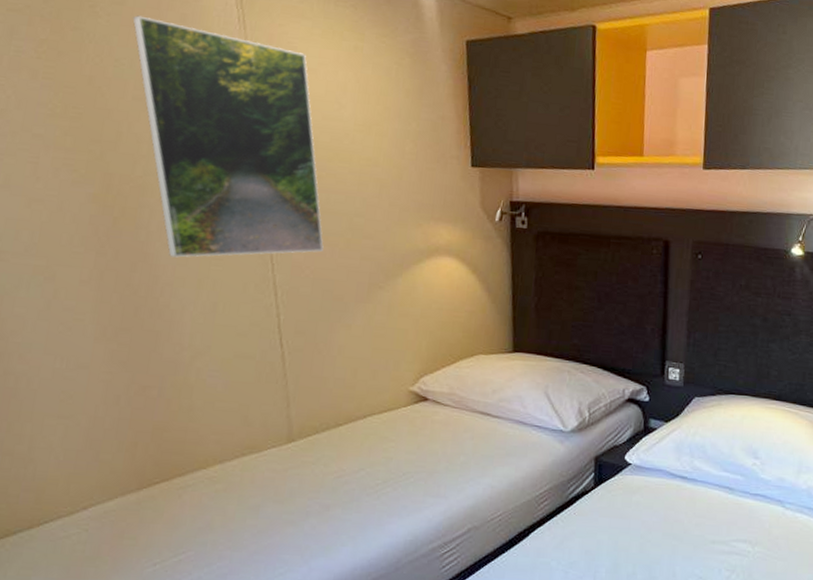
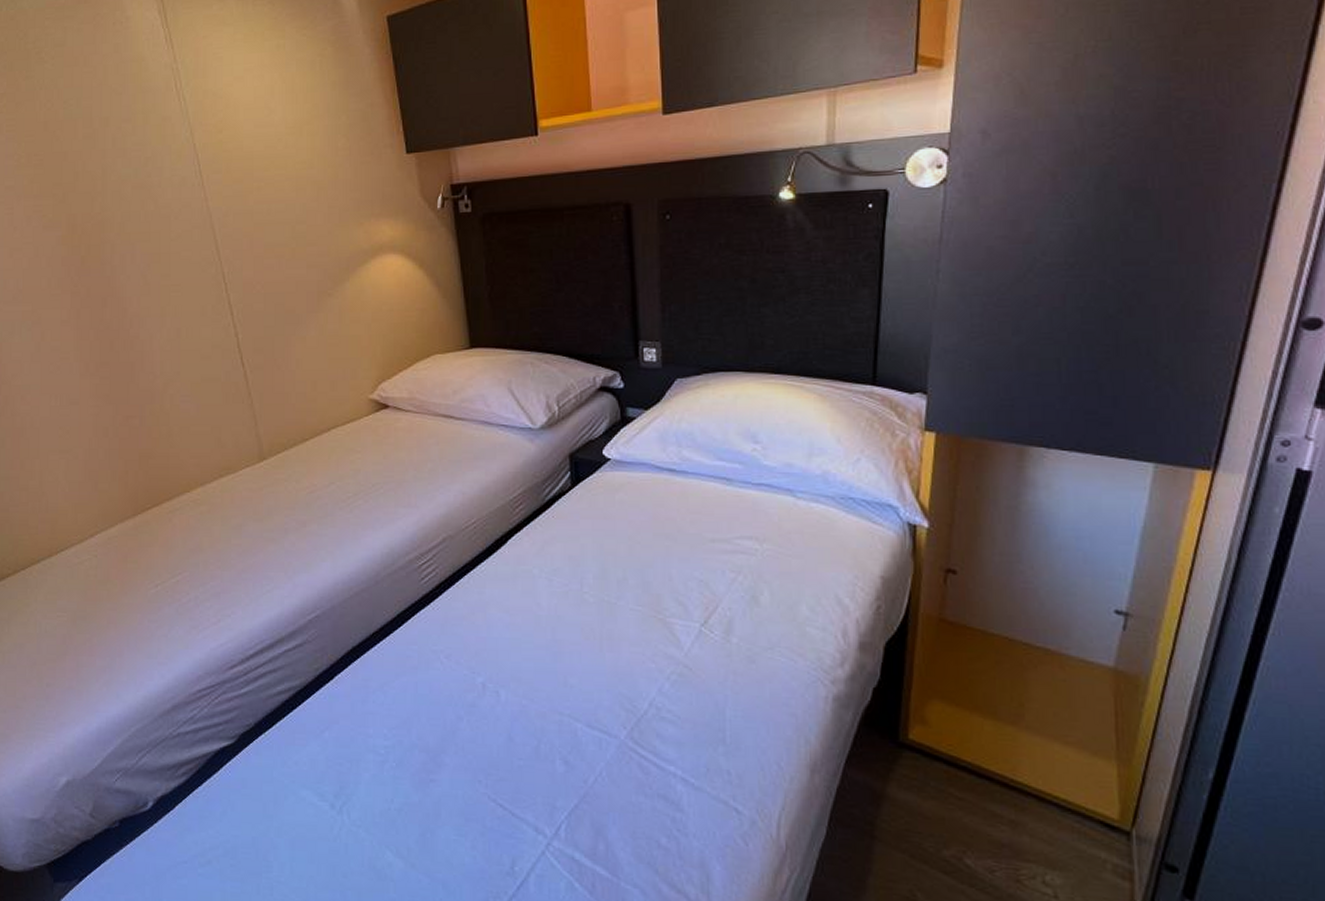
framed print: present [133,15,324,258] -> none [73,53,270,288]

